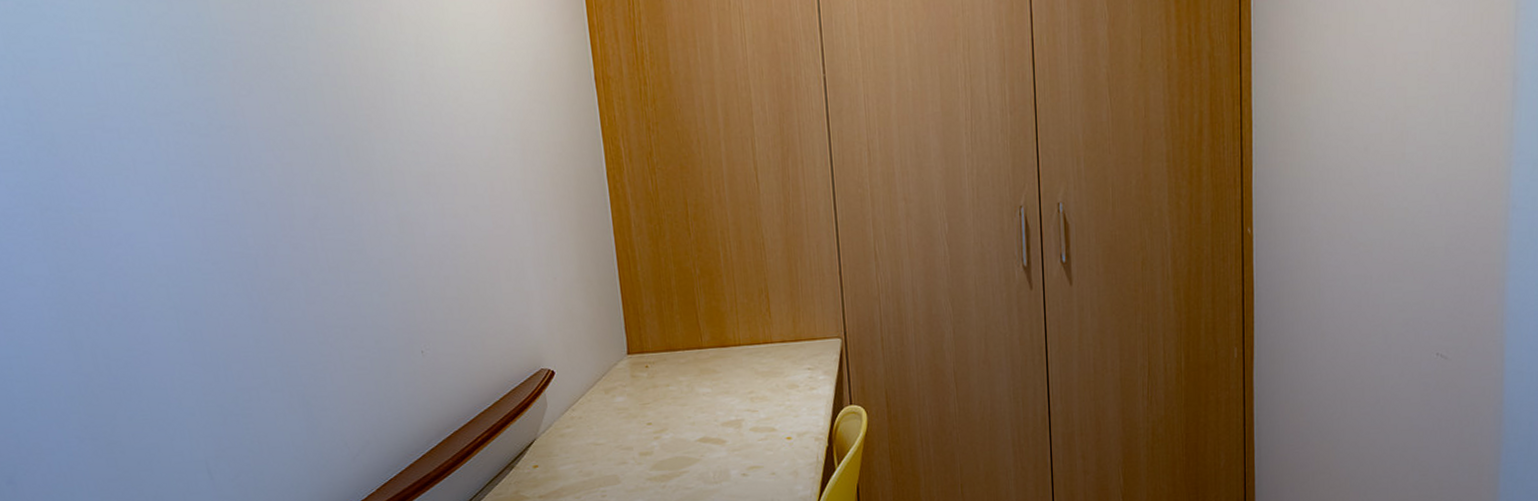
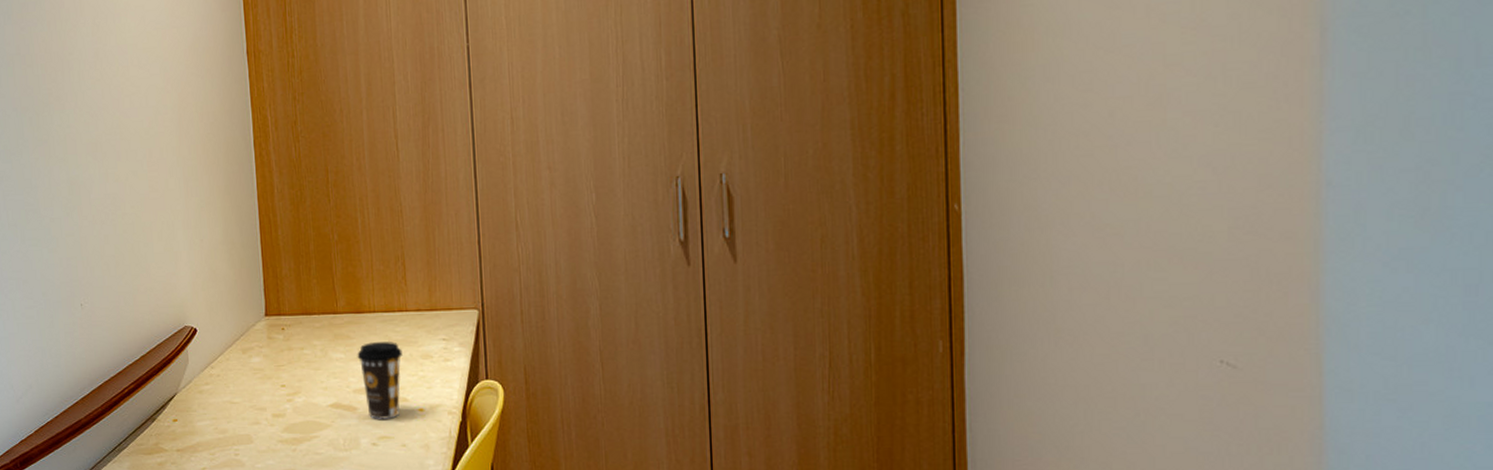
coffee cup: none [724,373,769,450] -> present [357,342,403,419]

